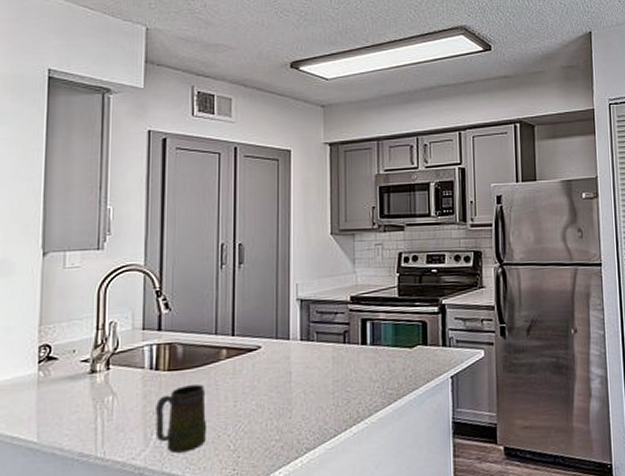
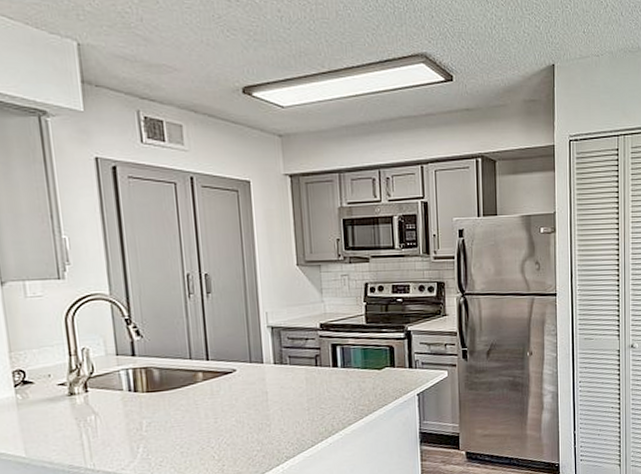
mug: present [155,384,207,453] -> none [139,404,191,464]

